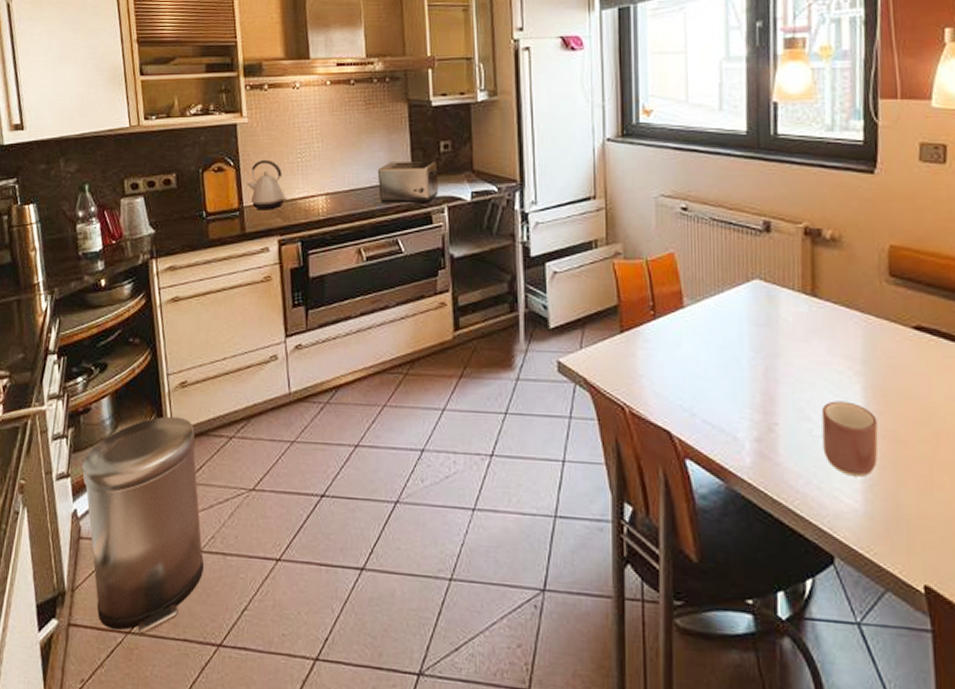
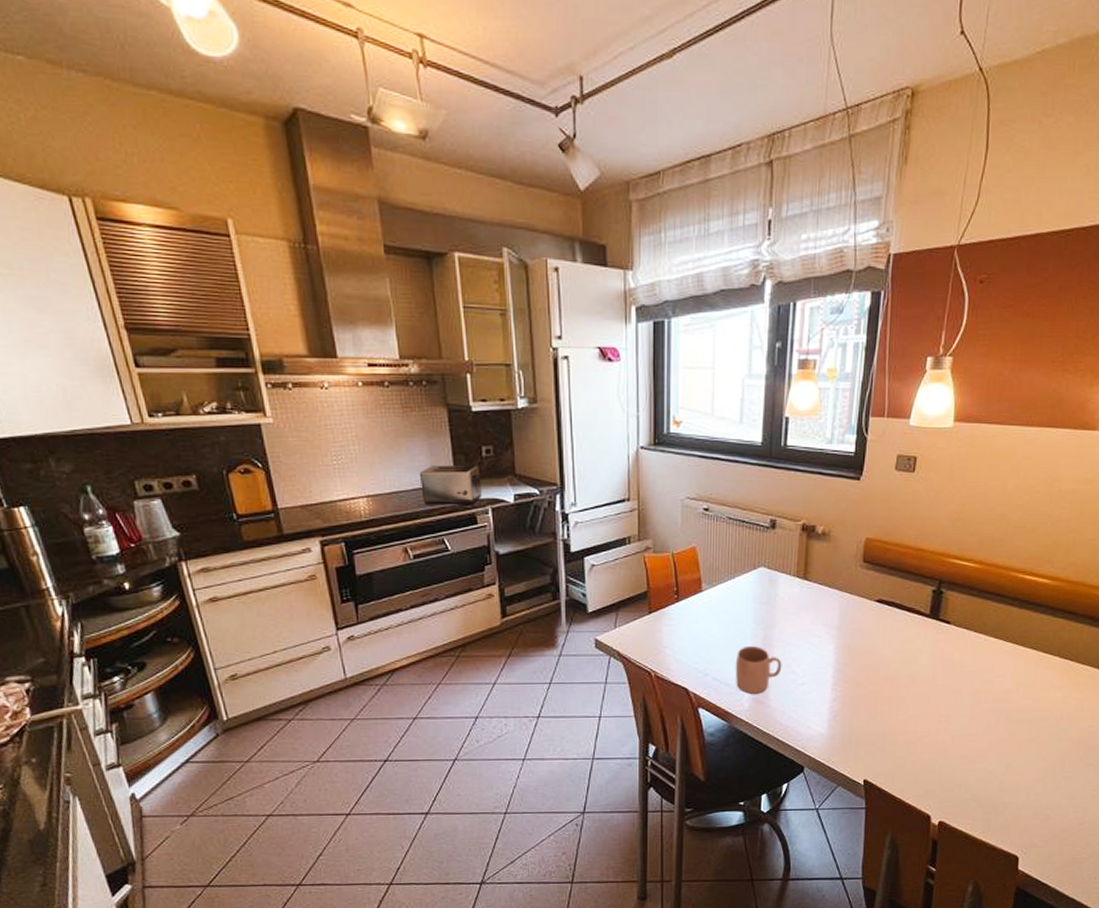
pedal bin: present [82,416,204,635] -> none [134,706,276,886]
kettle: present [247,159,287,210] -> none [279,461,326,512]
mug: none [730,379,792,446] -> present [735,645,782,694]
mug: present [821,401,878,477] -> none [802,658,843,711]

